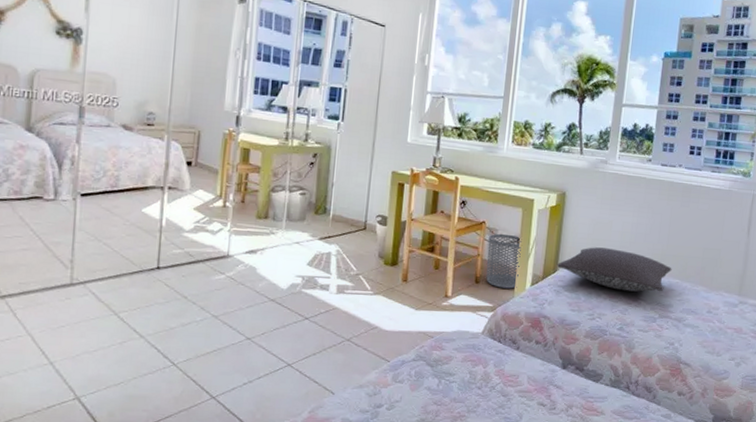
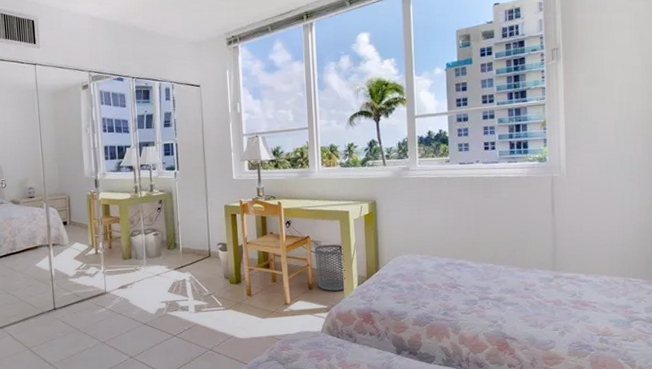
pillow: present [557,247,672,292] -> none [378,244,485,280]

